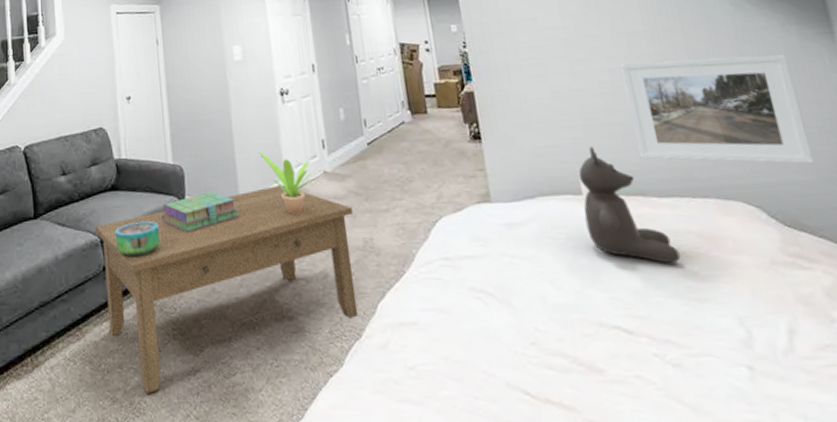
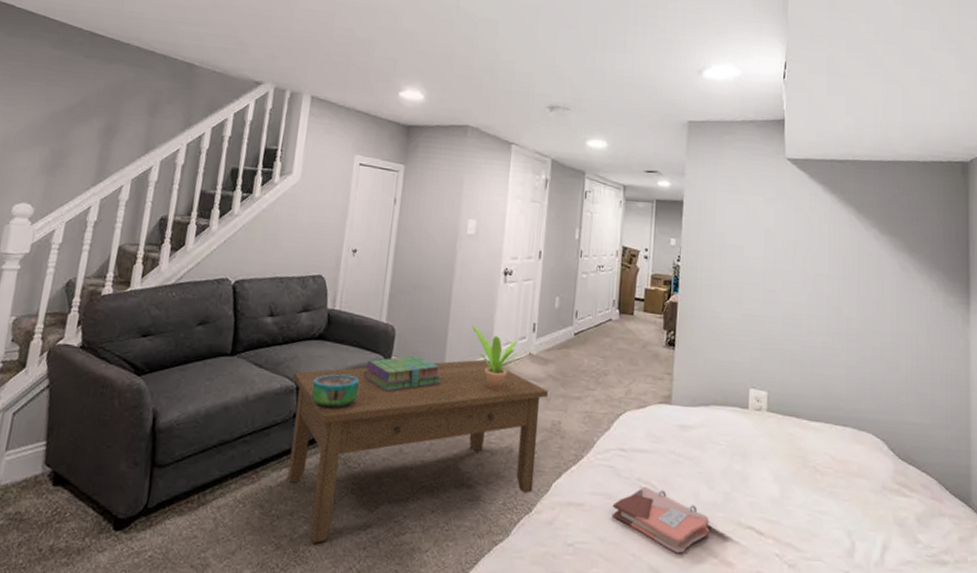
phonebook: none [448,296,567,365] -> present [611,487,709,554]
teddy bear: present [578,146,681,264] -> none [745,368,815,479]
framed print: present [619,54,814,164] -> none [801,299,932,410]

